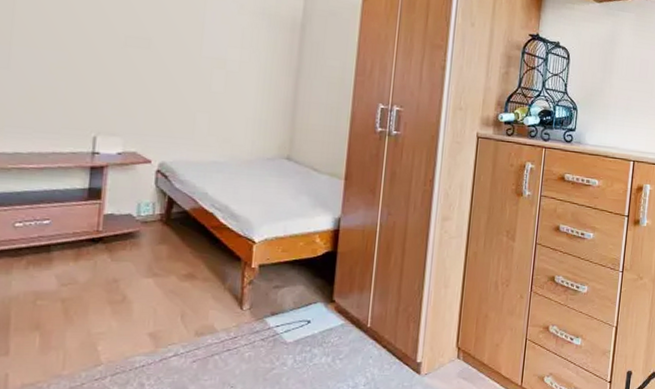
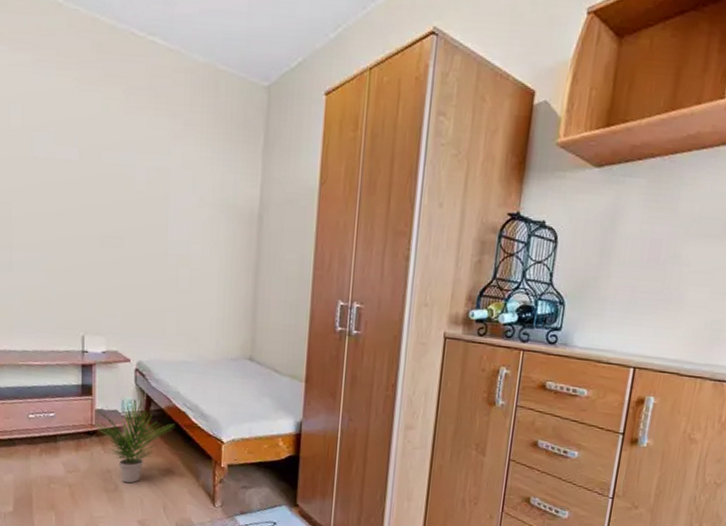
potted plant: none [102,202,200,293] -> present [95,399,175,484]

